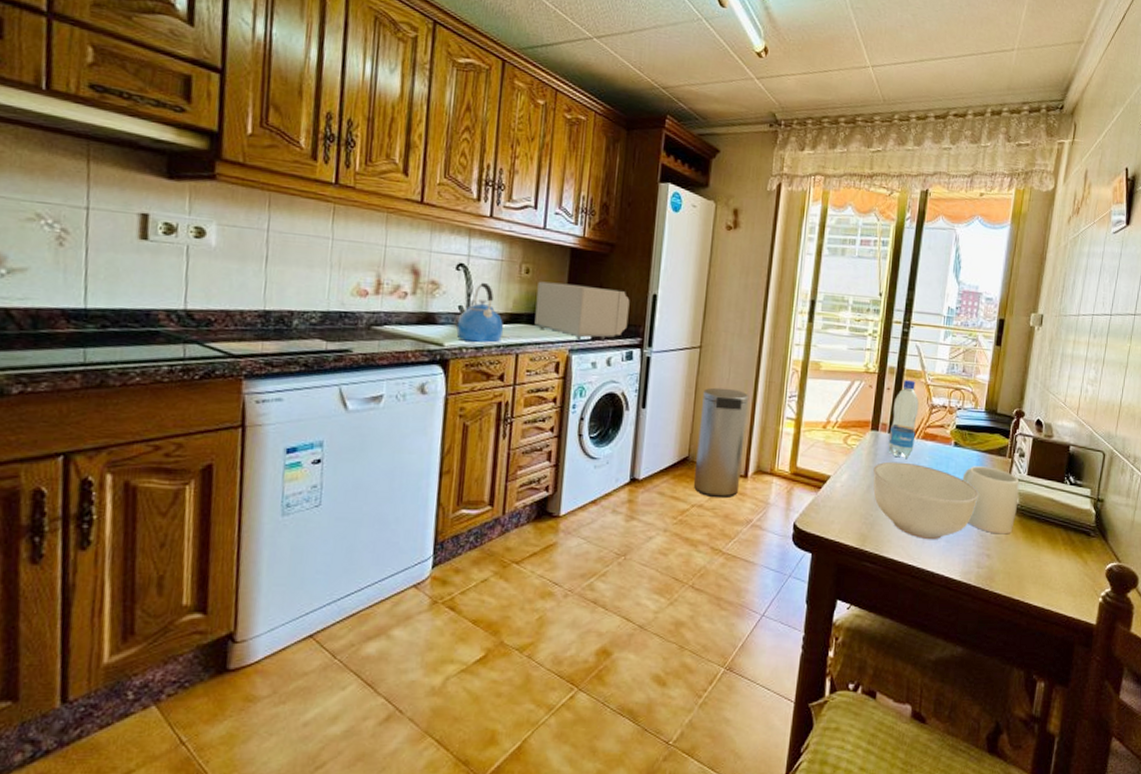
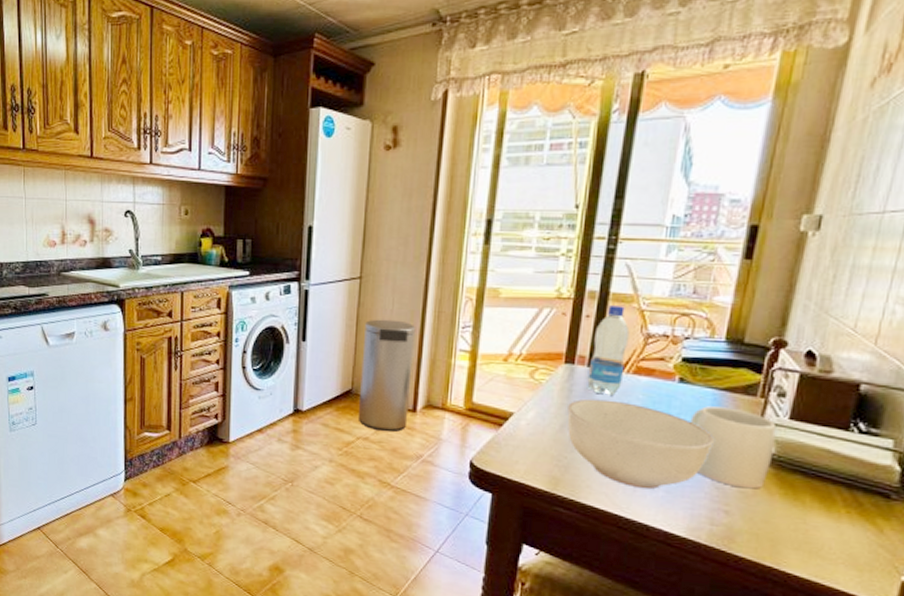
kettle: present [456,282,504,343] -> none [129,226,169,283]
microwave: present [534,281,630,341] -> none [196,221,285,277]

